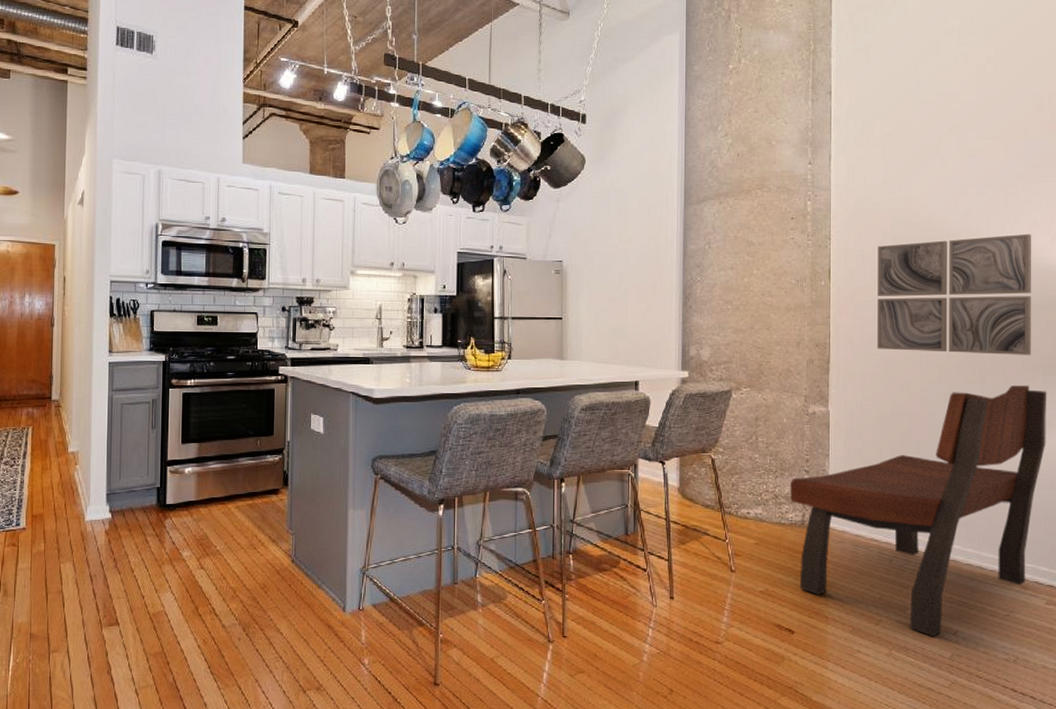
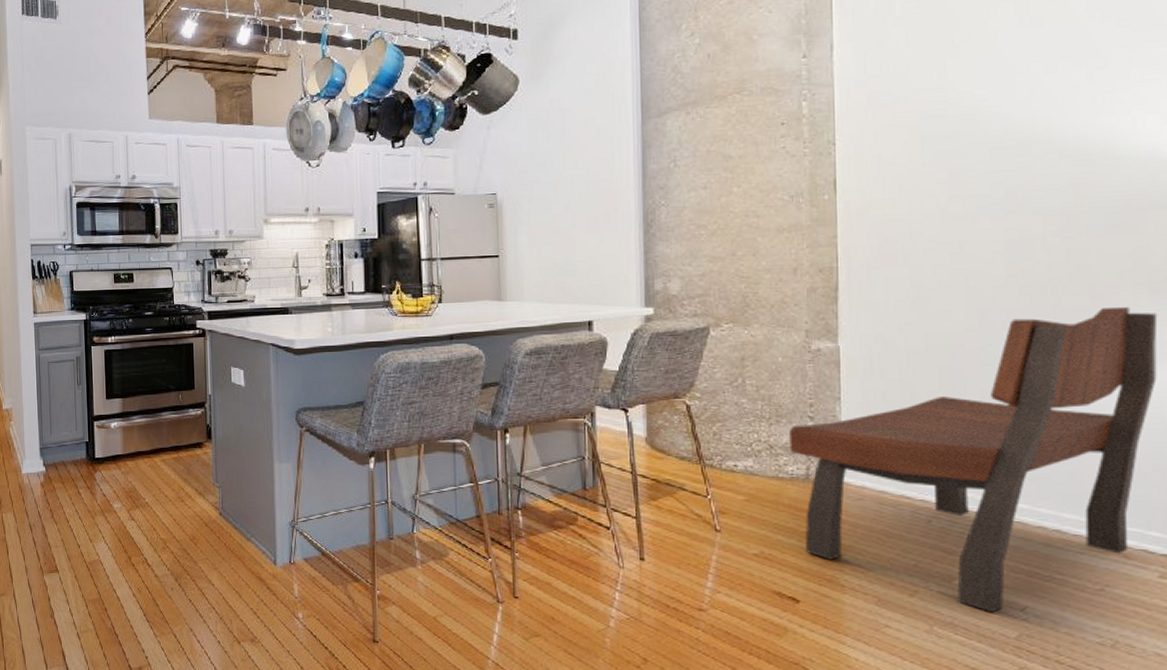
wall art: present [877,234,1032,355] -> none [901,116,1132,272]

